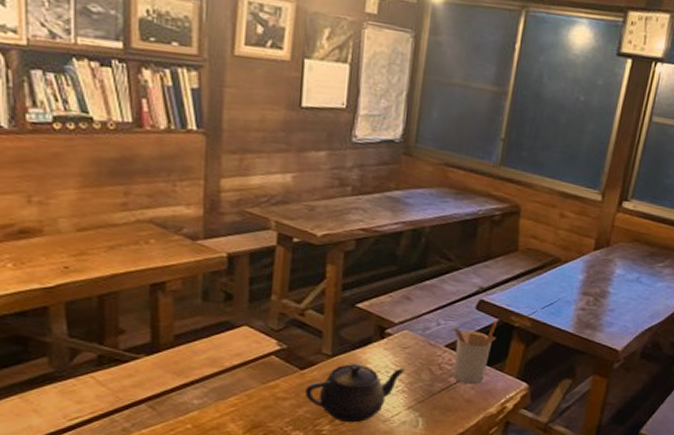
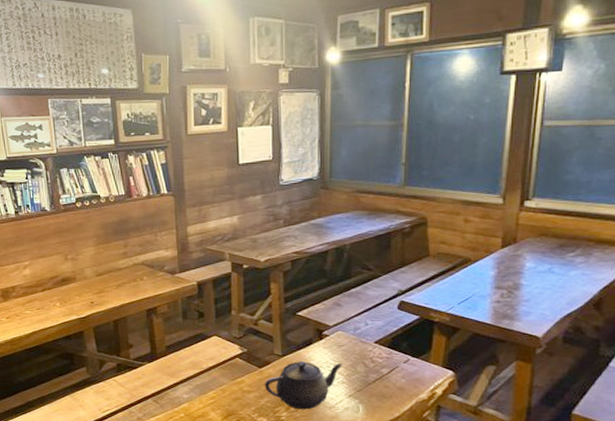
utensil holder: present [453,321,498,385] -> none [380,318,419,375]

